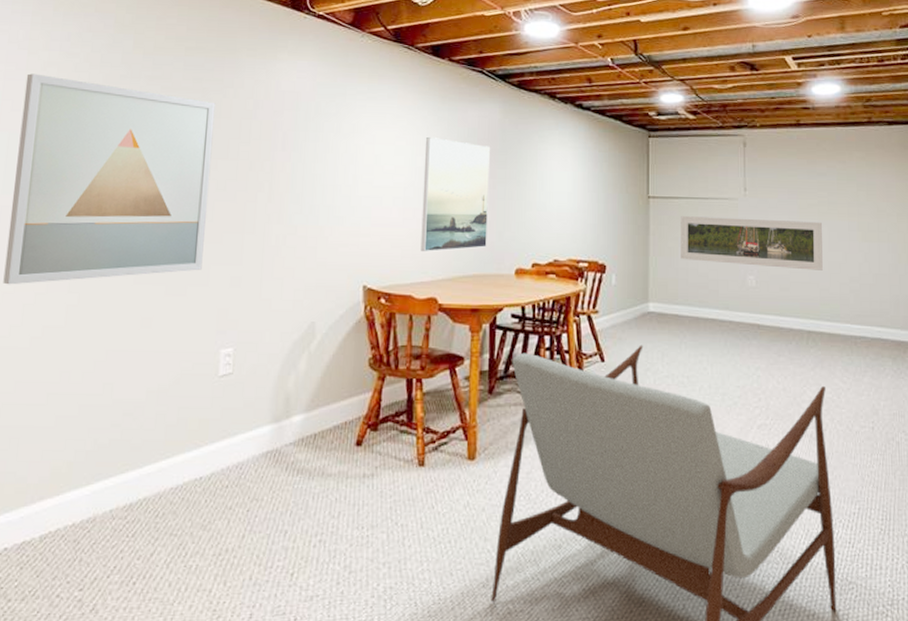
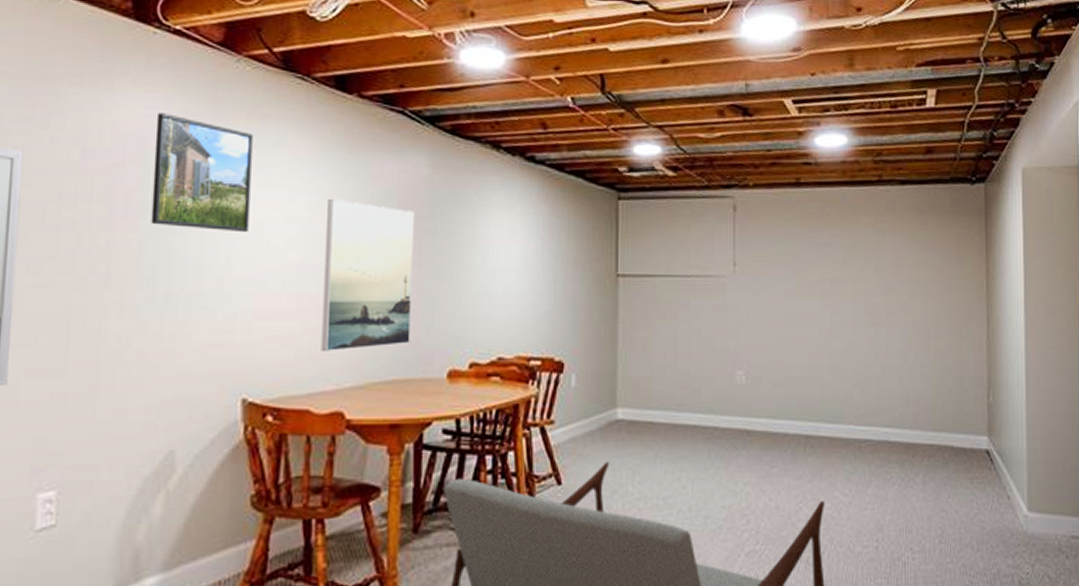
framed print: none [301,75,374,162] -> present [151,113,254,233]
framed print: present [681,216,823,271] -> none [656,299,824,362]

